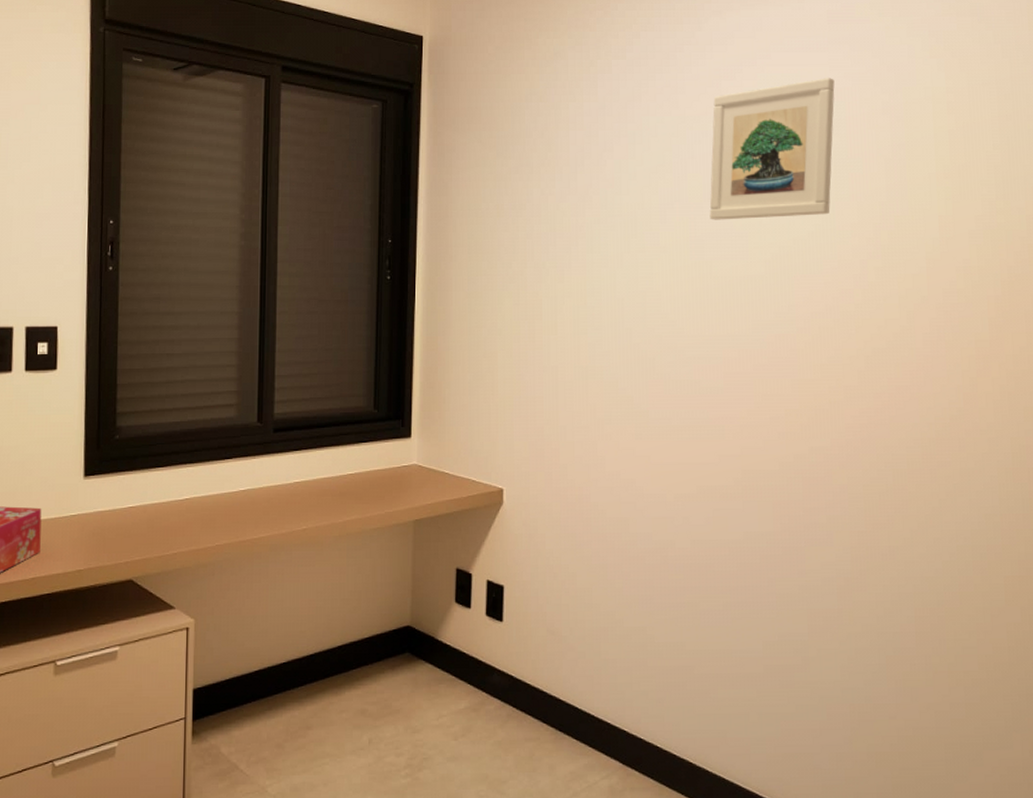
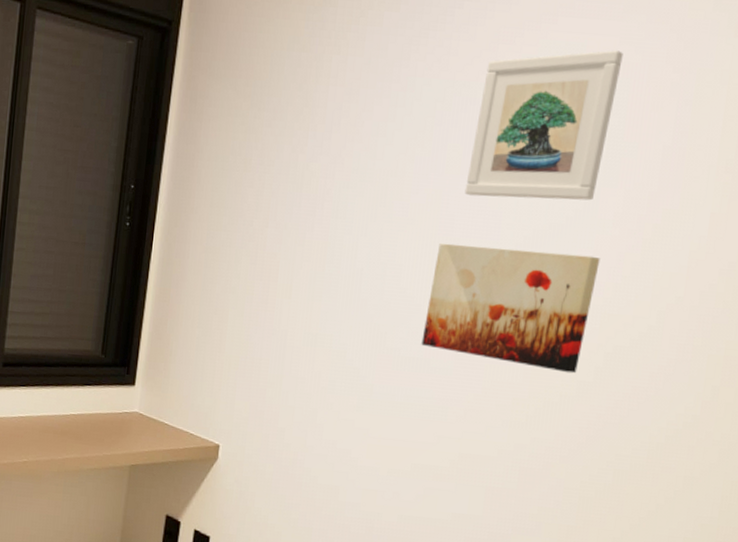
wall art: none [689,266,846,380] -> present [421,242,600,374]

